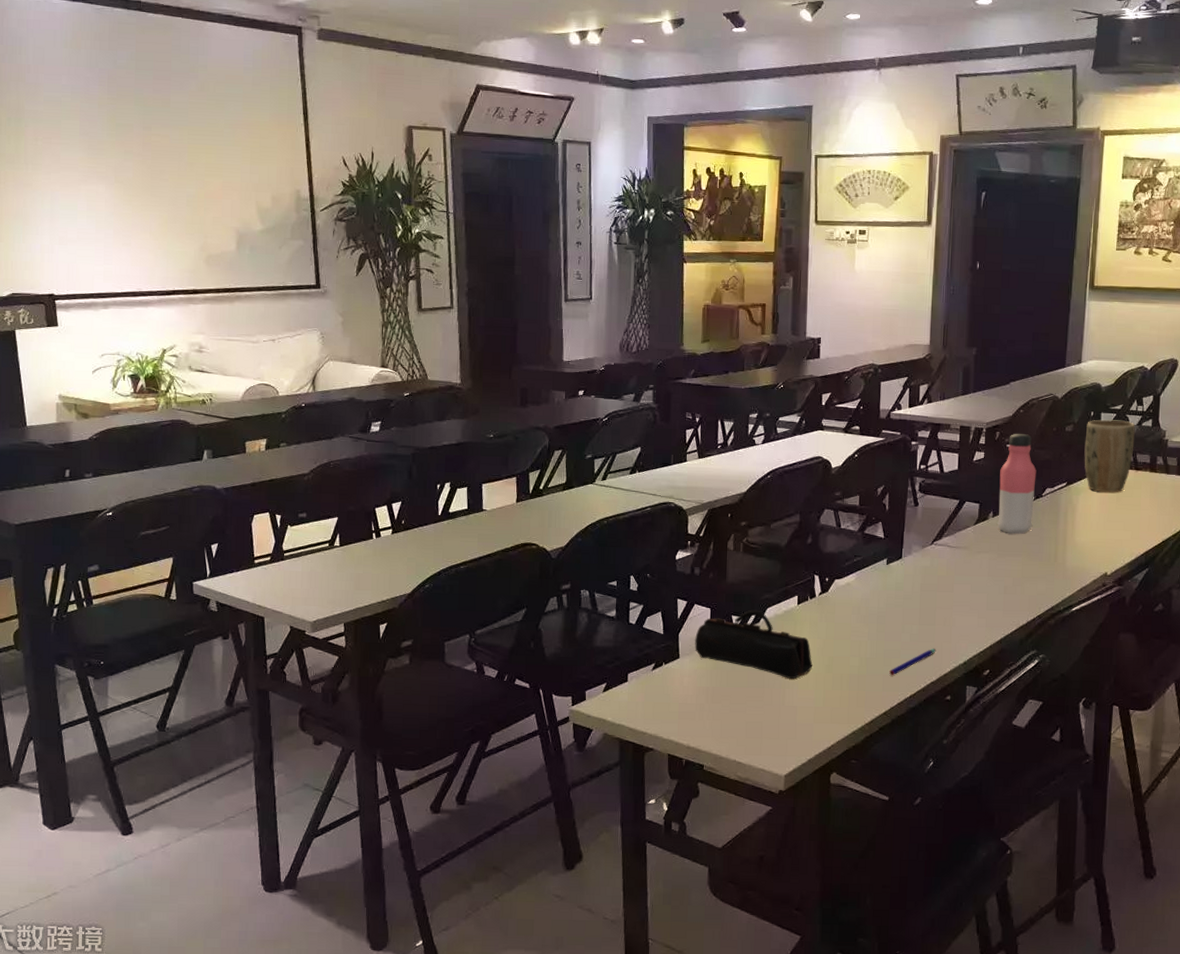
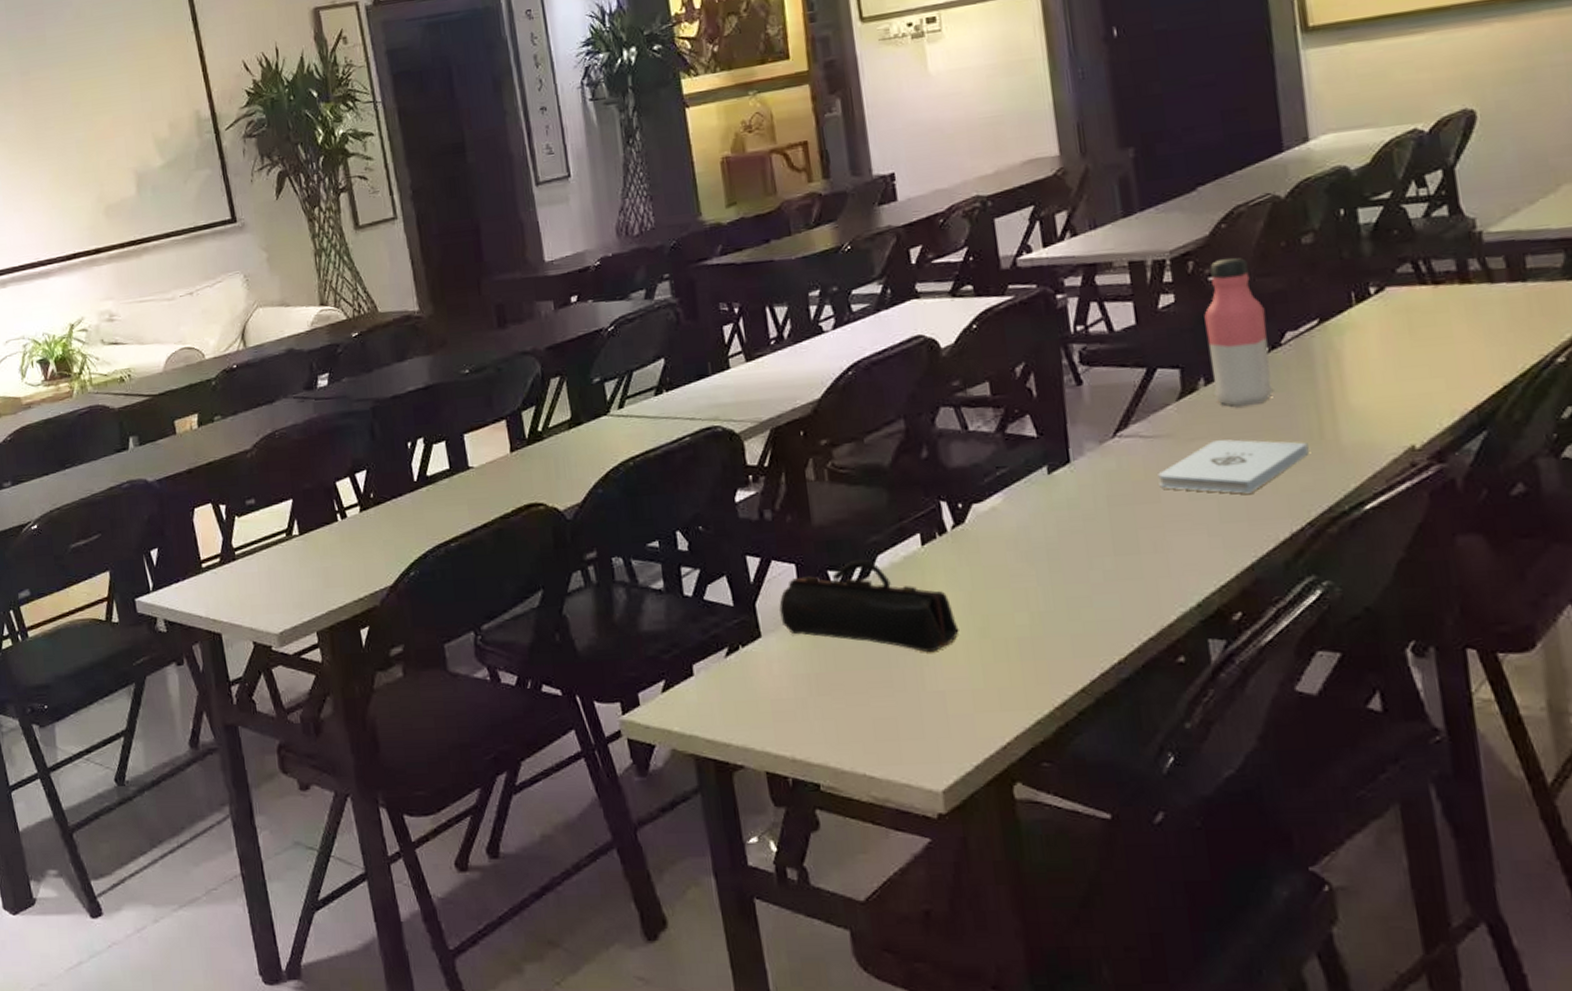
pen: present [889,648,936,676] -> none [1079,587,1149,635]
notepad: none [954,555,1047,592] -> present [1158,439,1309,494]
plant pot: present [1084,419,1135,493] -> none [1336,213,1425,326]

